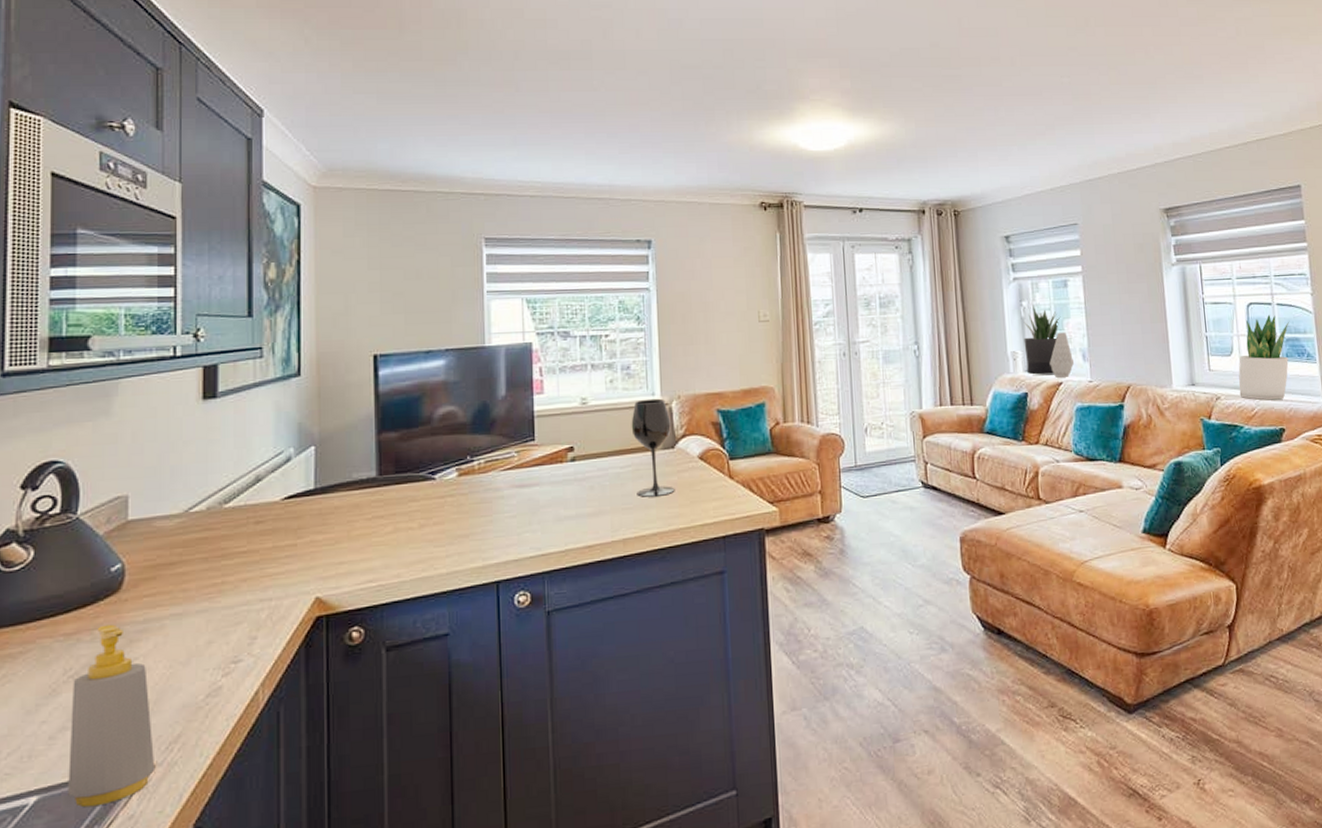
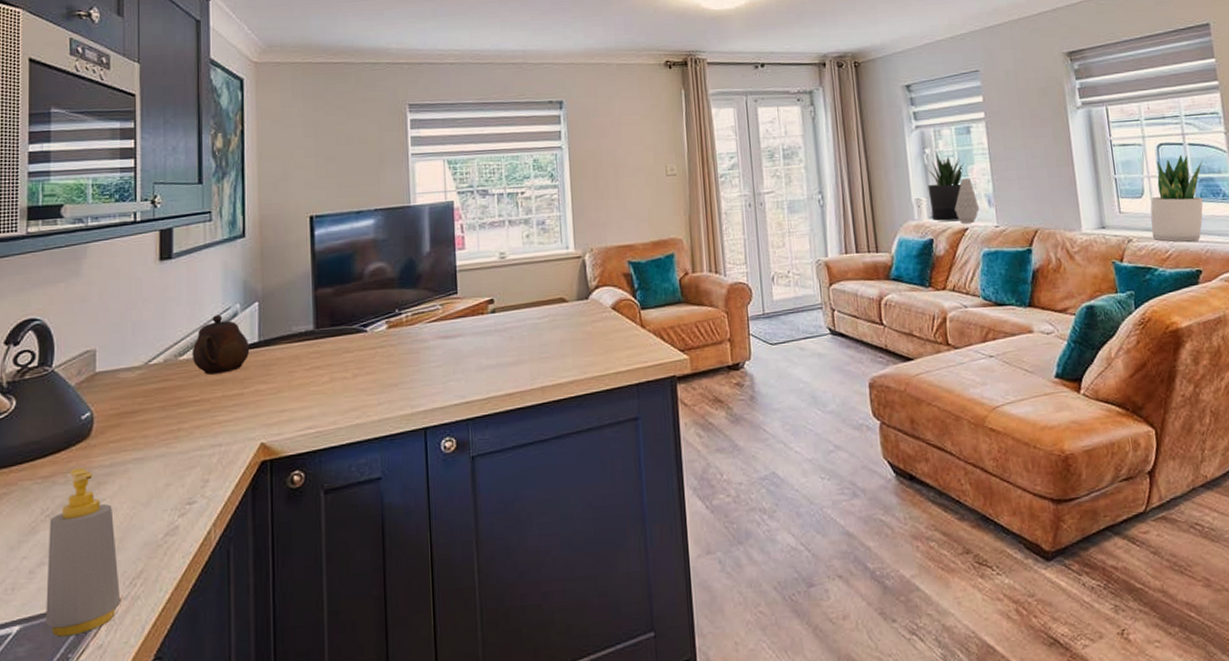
teapot: none [238,459,305,524] -> present [192,314,250,375]
wineglass: present [631,398,675,497] -> none [547,252,590,347]

